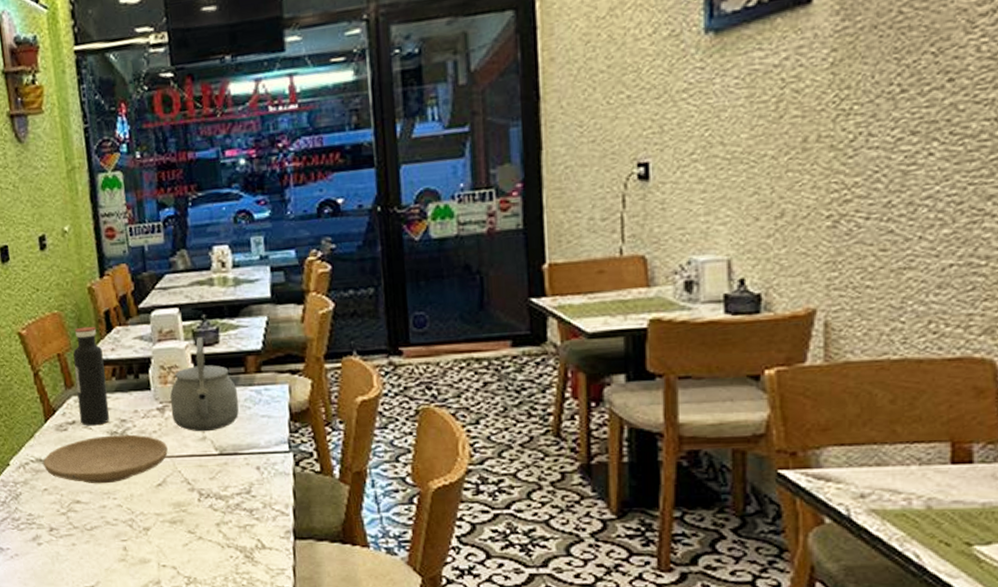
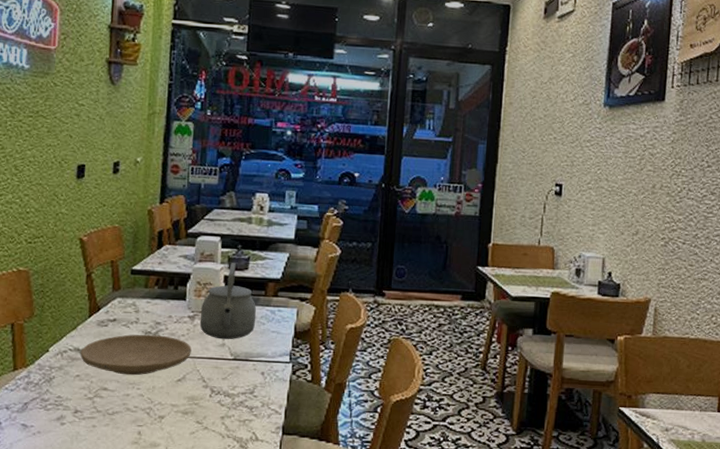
water bottle: present [73,326,110,426] -> none [121,241,151,325]

